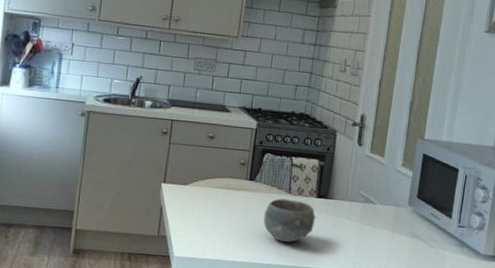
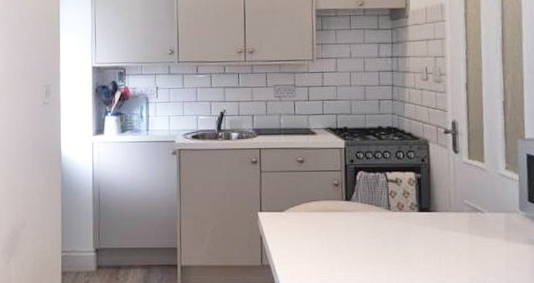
bowl: present [263,198,316,242] -> none [366,216,421,261]

